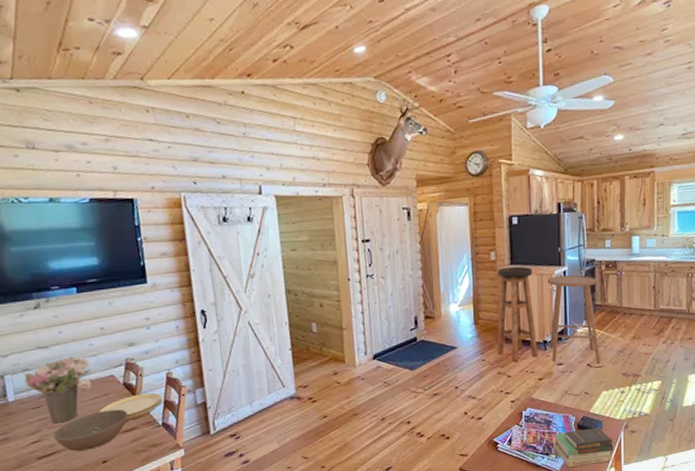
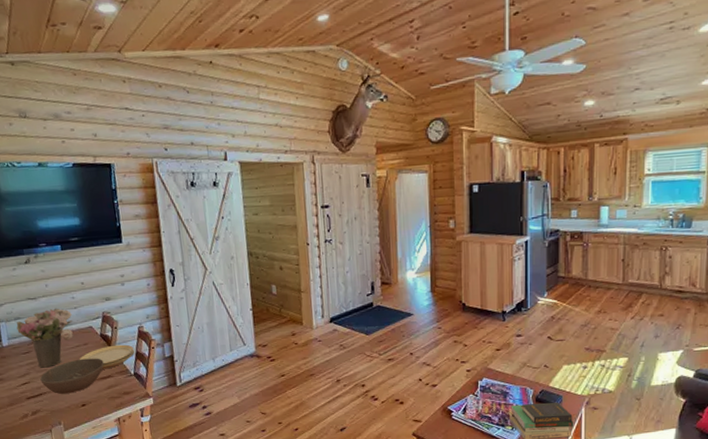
bar stool: present [496,266,538,363] -> none [453,235,496,332]
stool: present [548,275,601,364] -> none [508,245,563,337]

